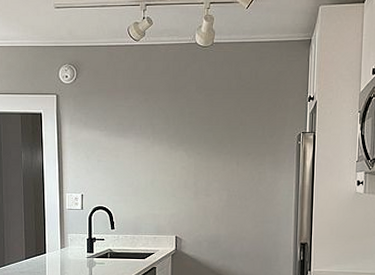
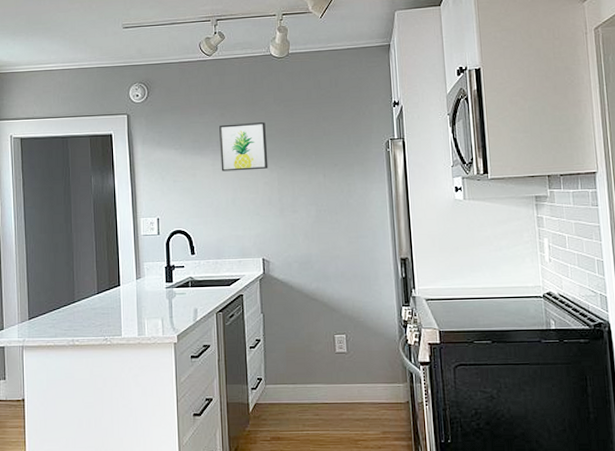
wall art: none [142,109,187,155] -> present [219,122,269,172]

